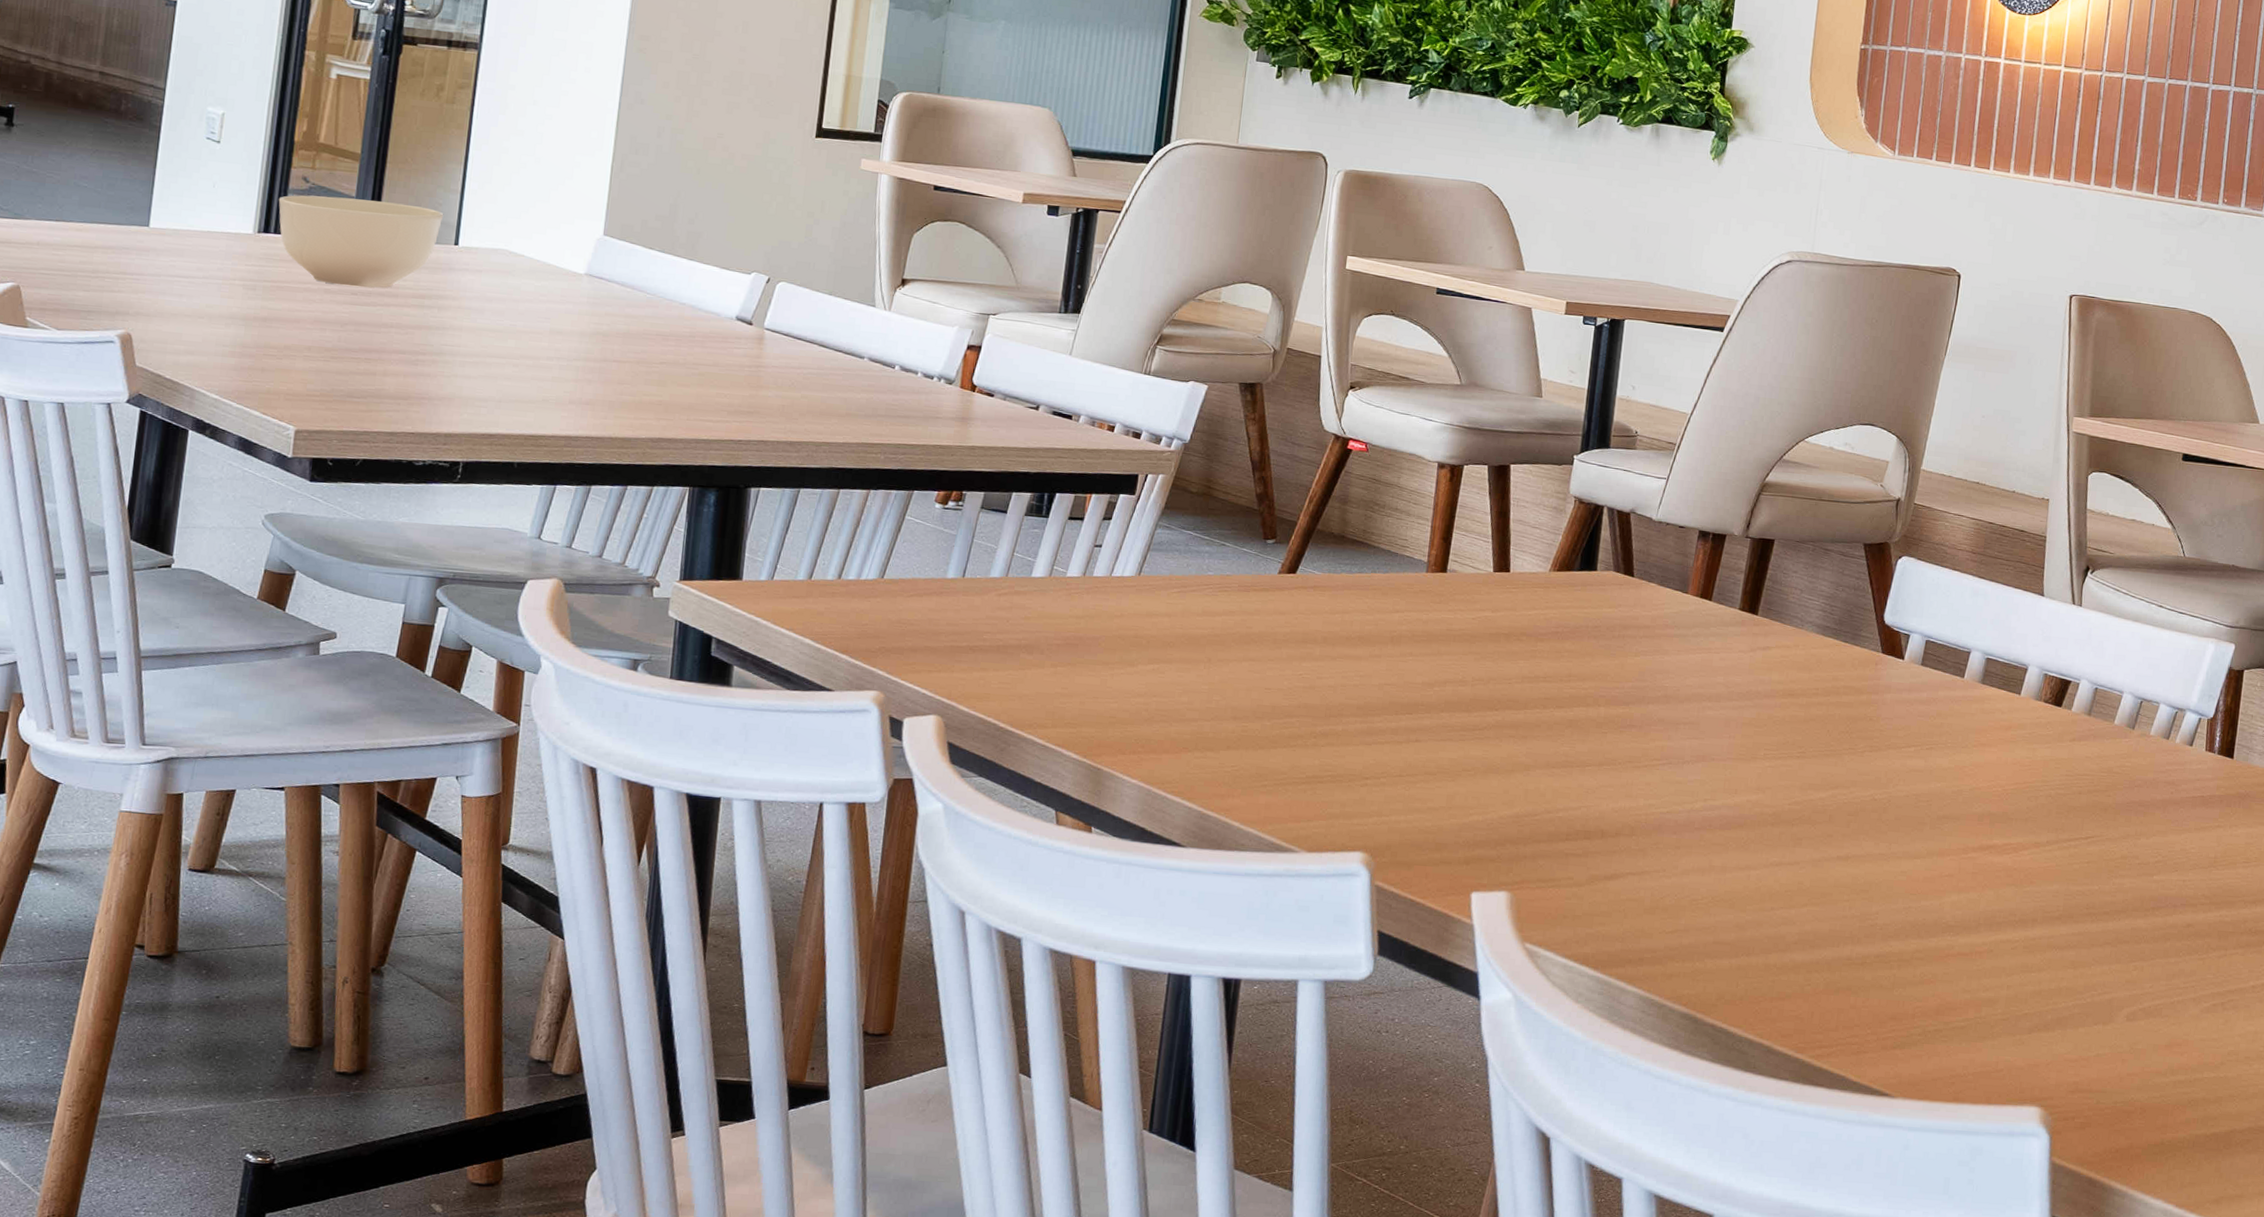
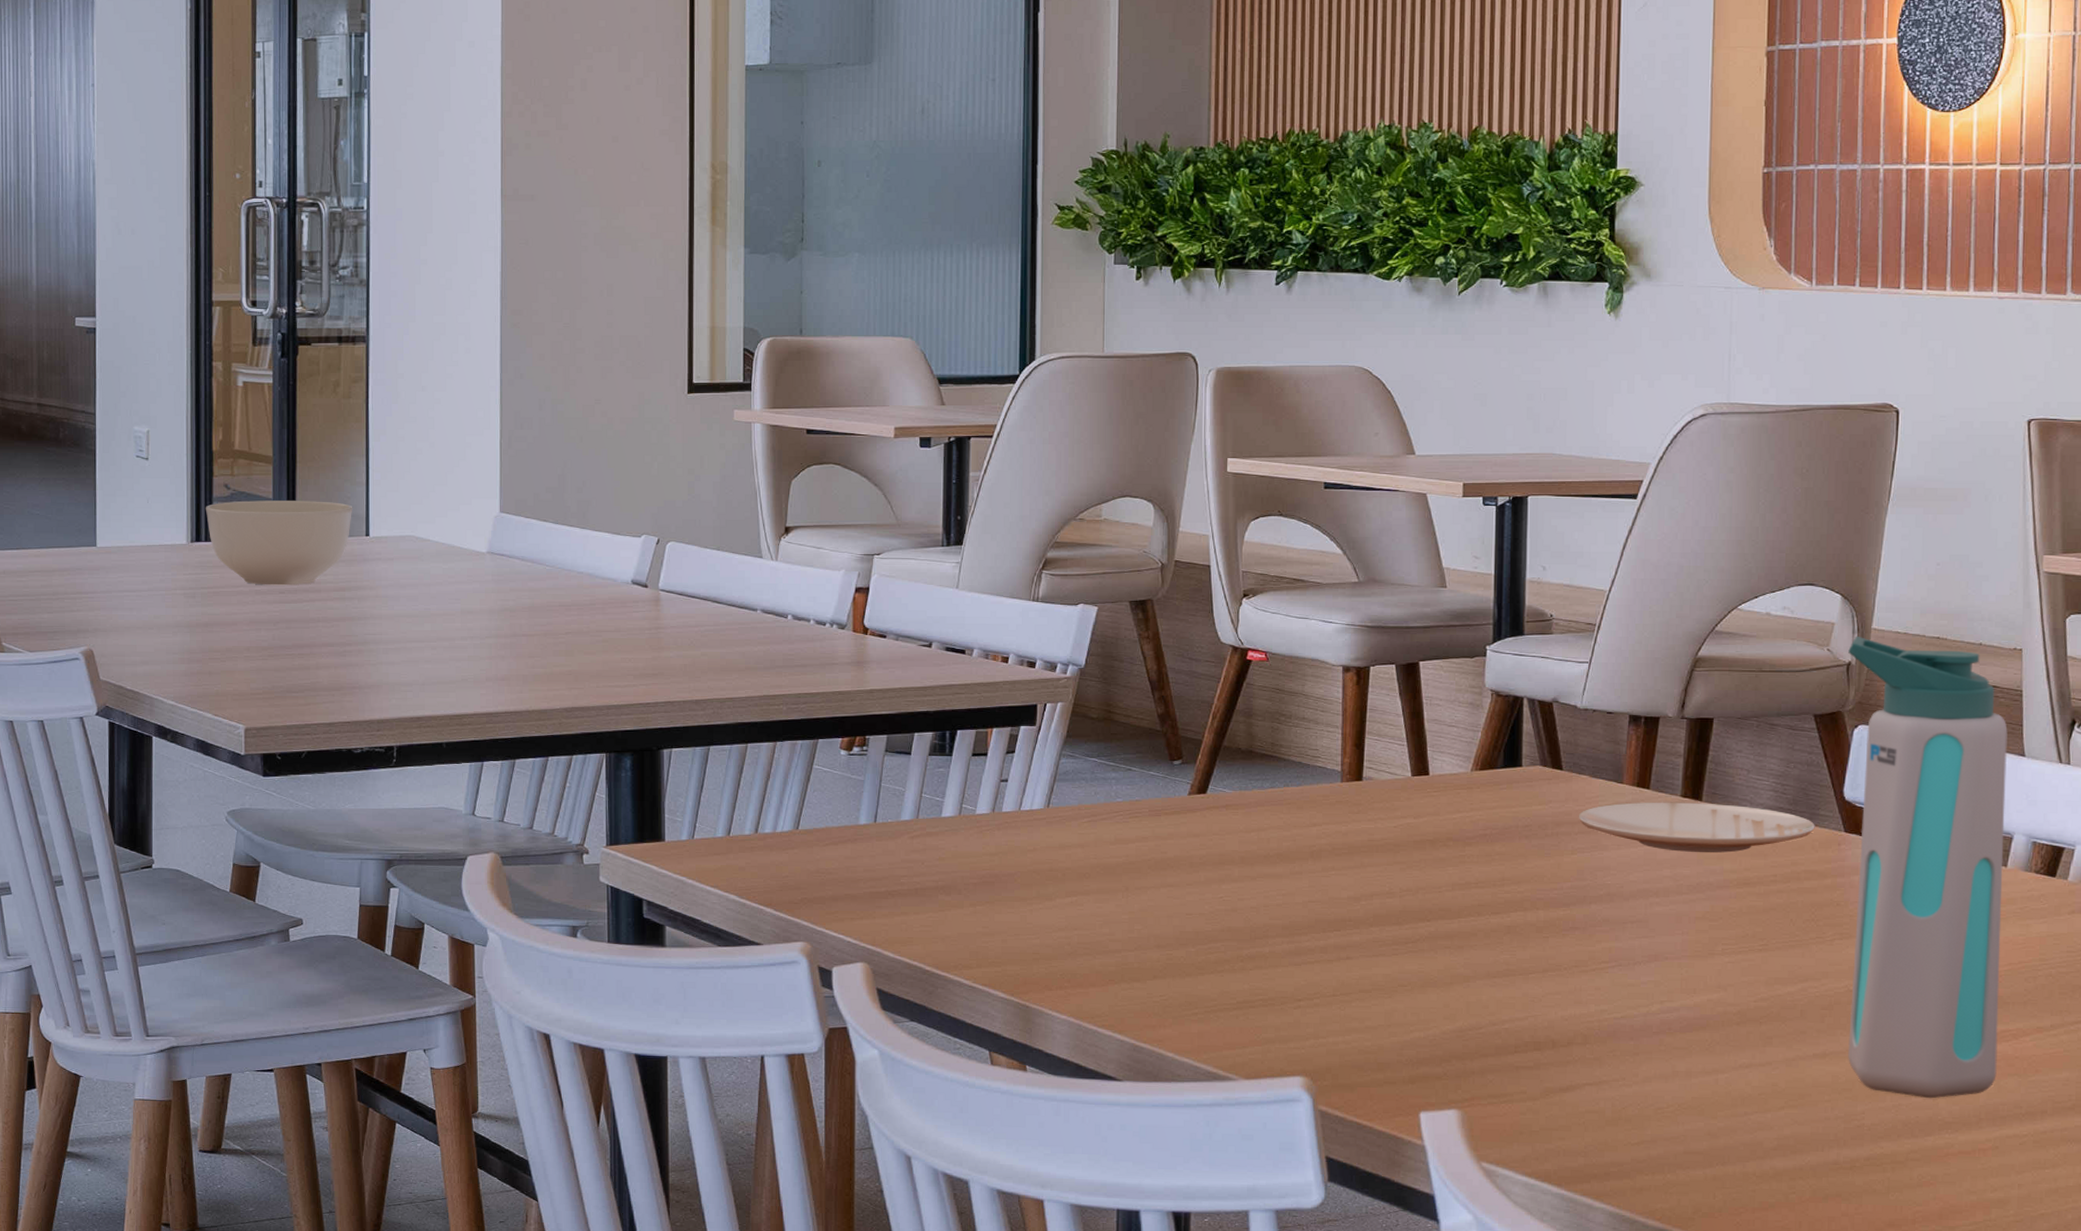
plate: none [1644,612,1857,665] -> present [1578,802,1815,853]
water bottle: none [1867,475,2031,903] -> present [1848,636,2008,1099]

